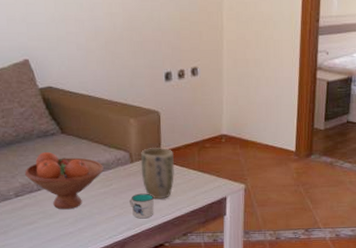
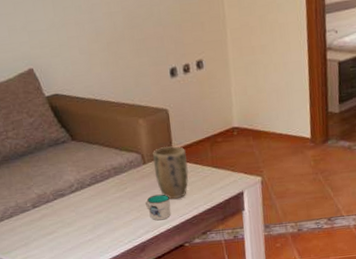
fruit bowl: present [24,151,104,210] -> none [39,160,117,218]

